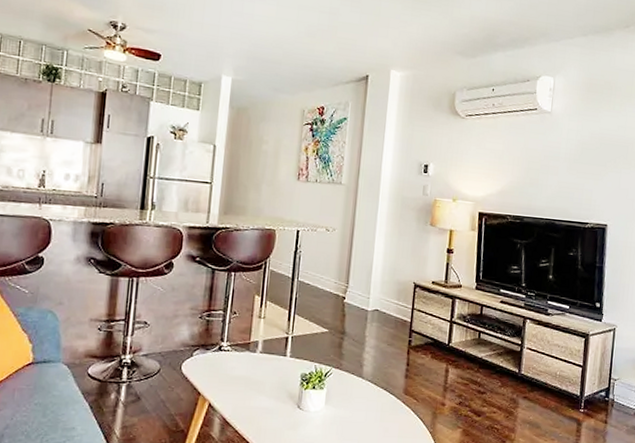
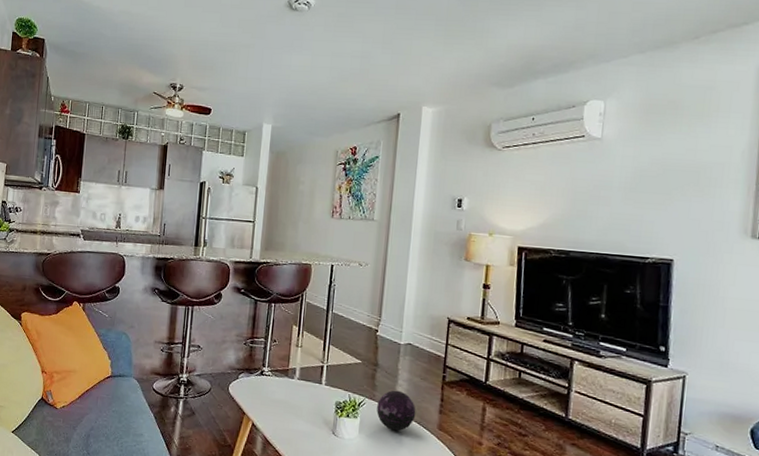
decorative orb: none [343,357,383,399] -> present [377,390,416,431]

